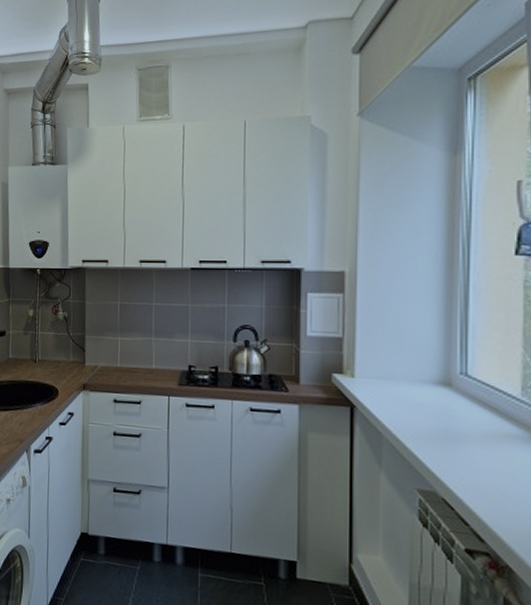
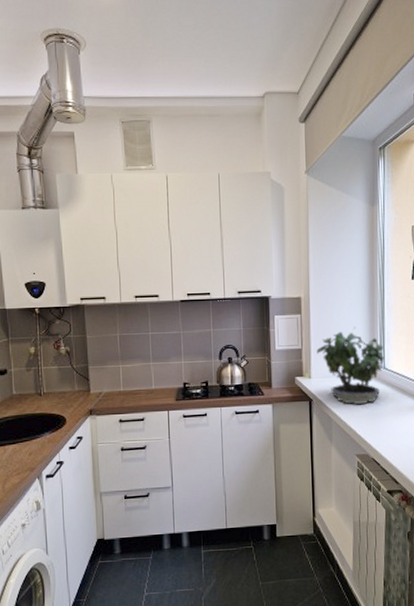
potted plant: none [363,314,467,422] -> present [316,326,385,405]

